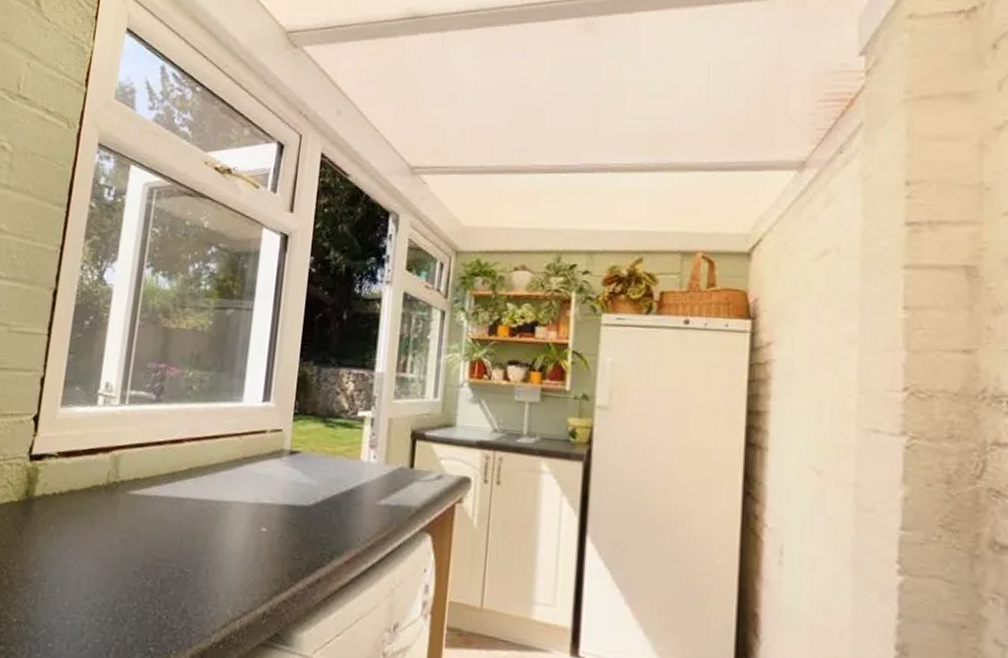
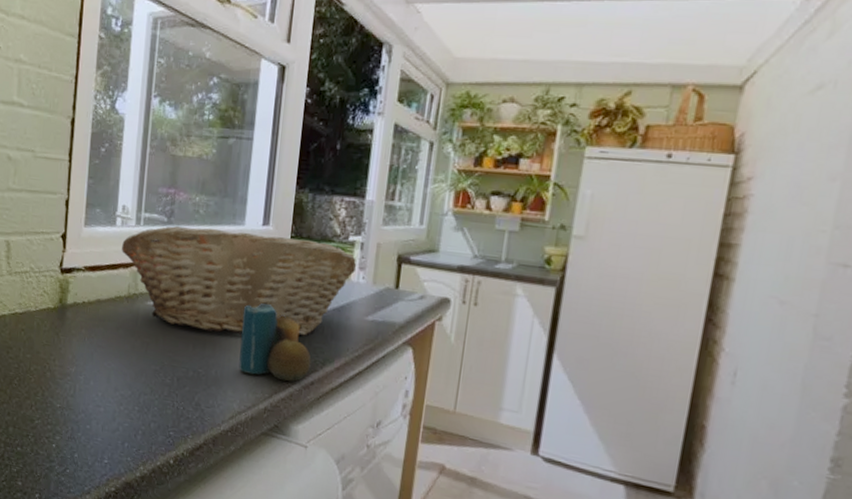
fruit basket: none [102,404,367,526] -> present [122,226,357,336]
candle: none [233,489,317,580] -> present [239,303,311,382]

